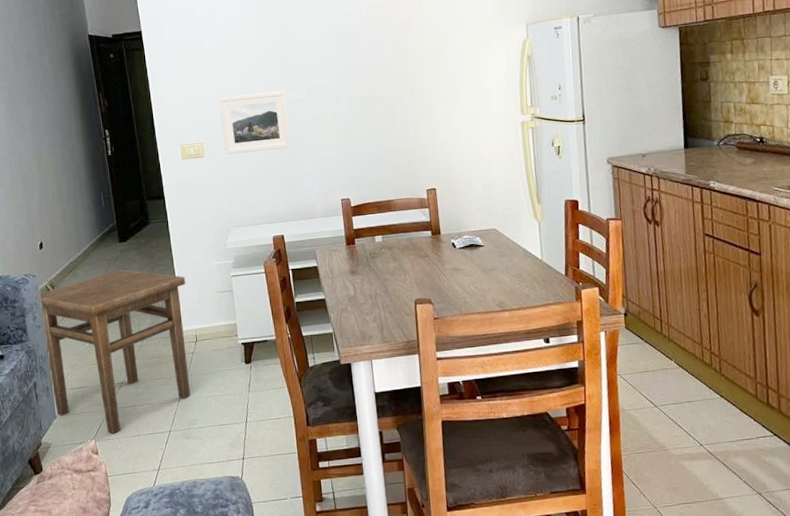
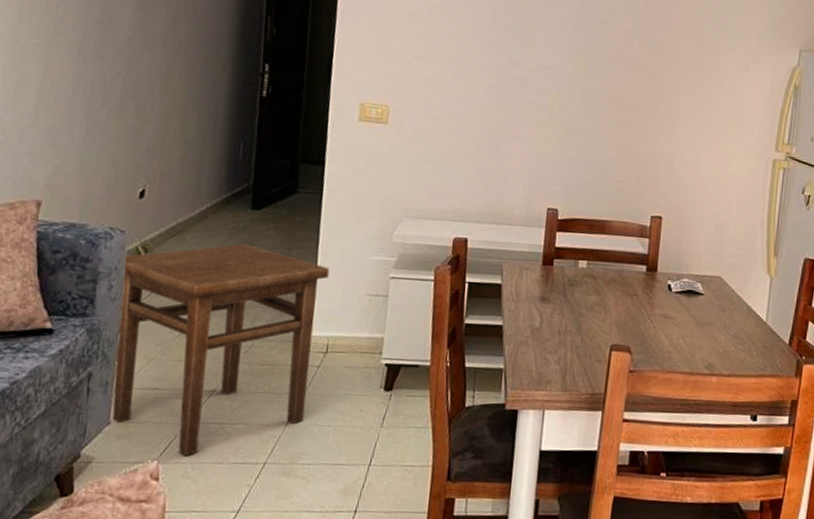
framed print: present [218,90,292,155] -> none [416,54,507,134]

